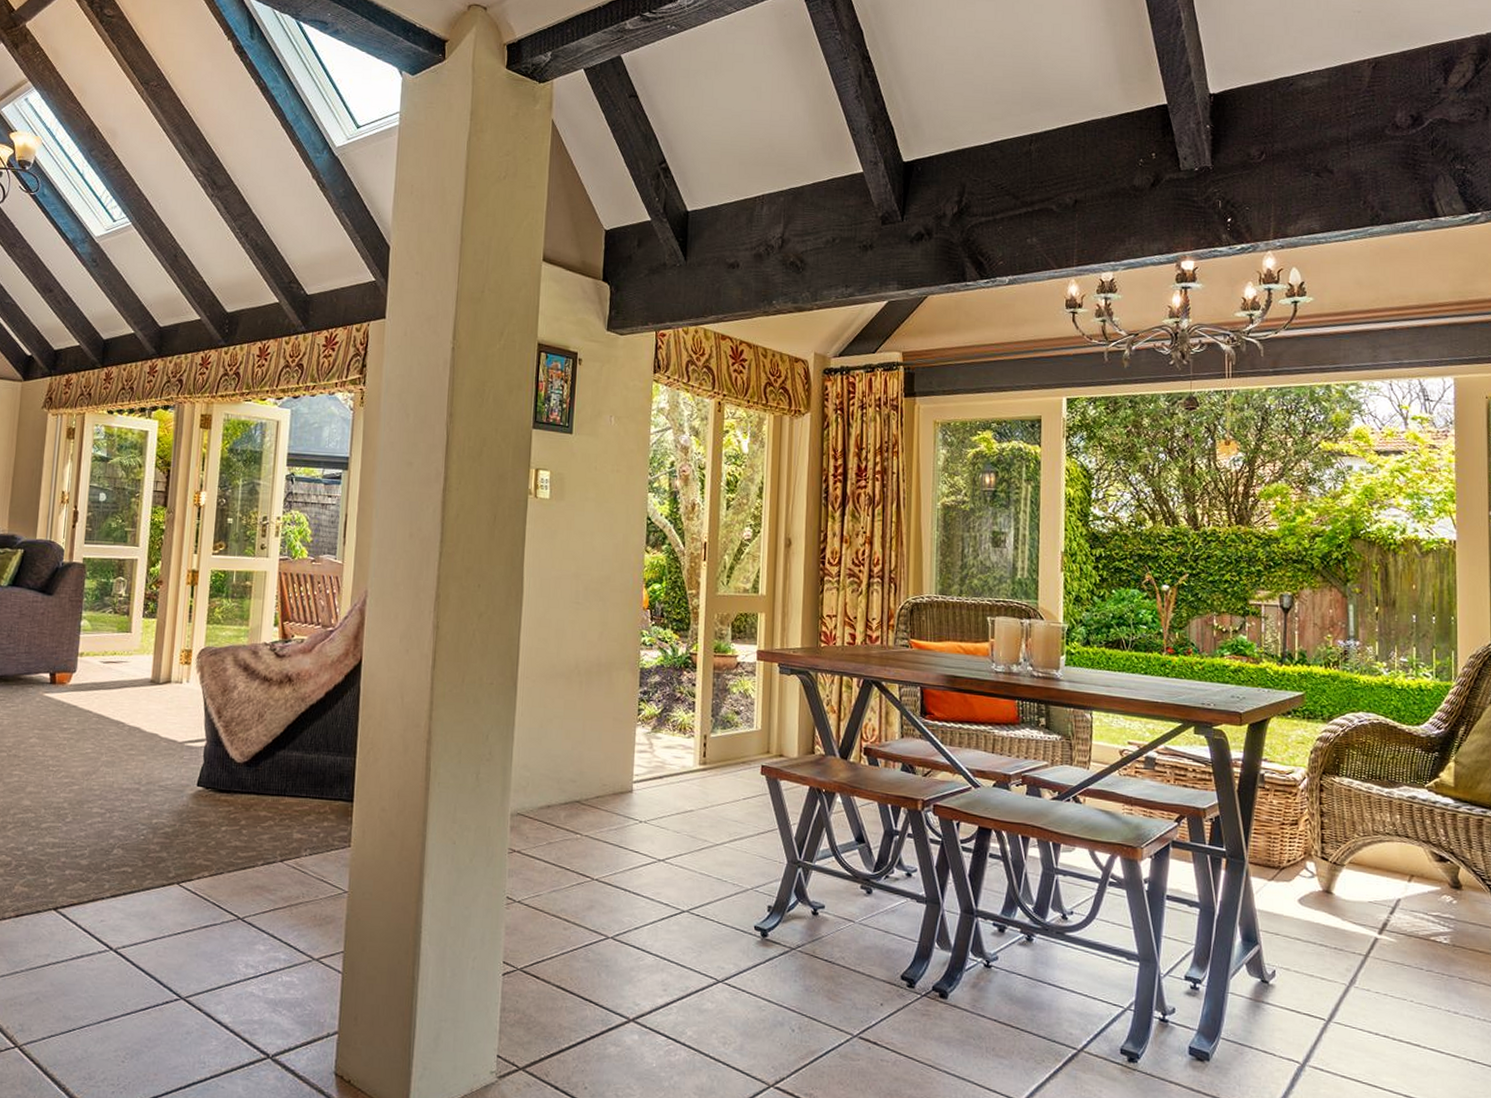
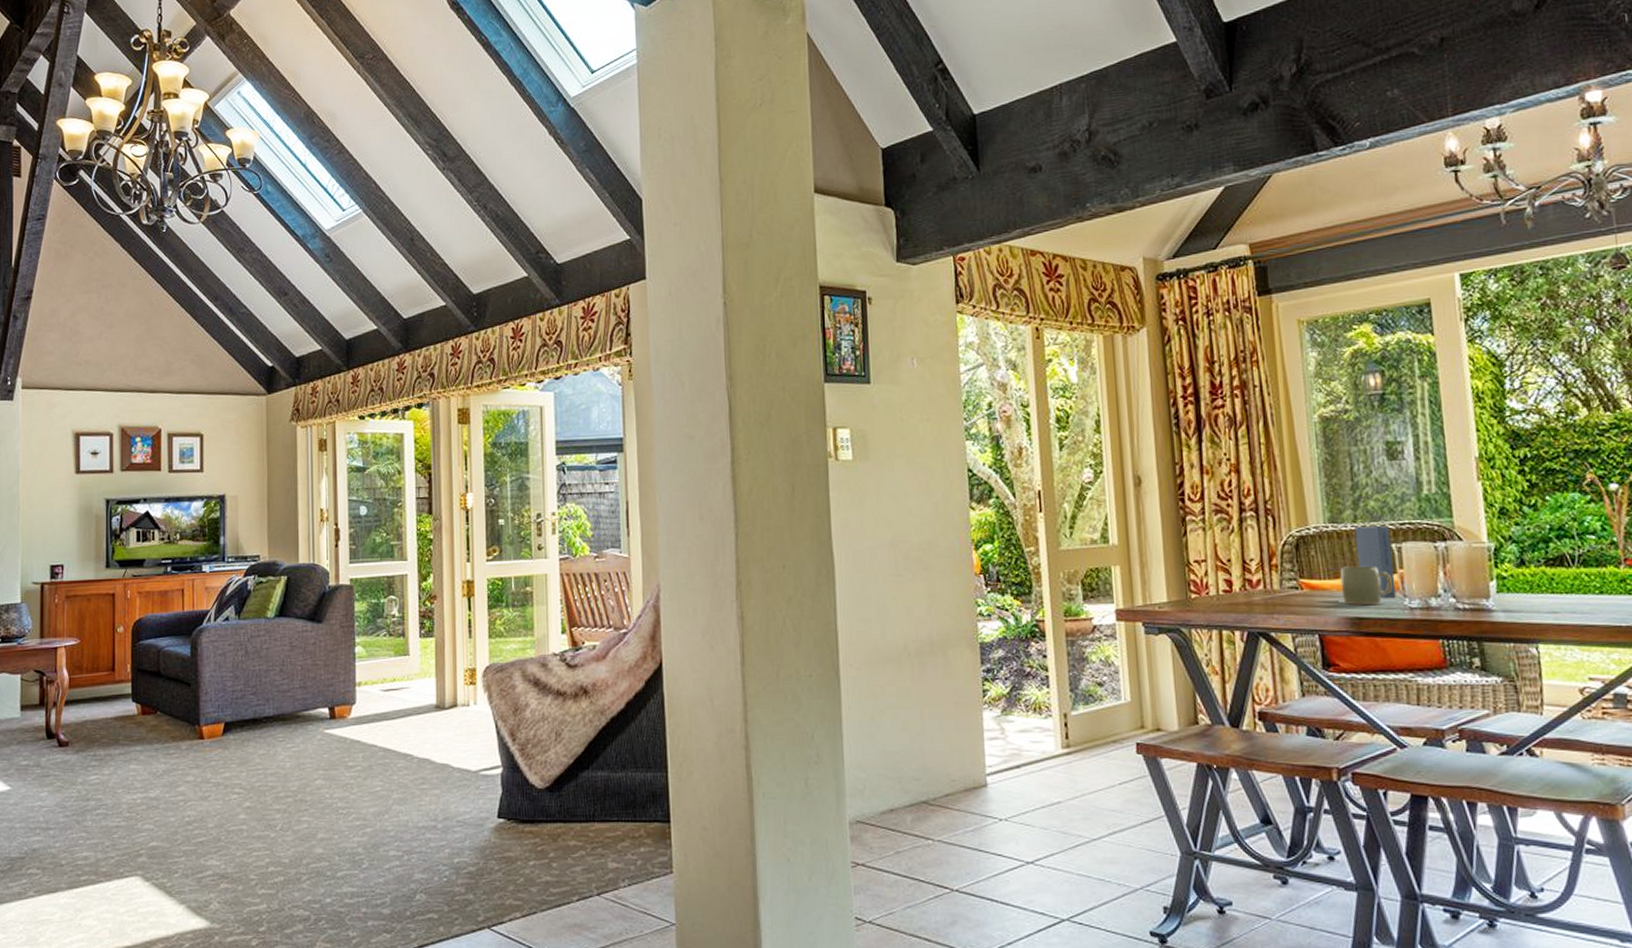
mug: none [942,632,984,666] -> present [1340,566,1393,605]
book: none [958,599,988,663] -> present [1354,525,1396,599]

